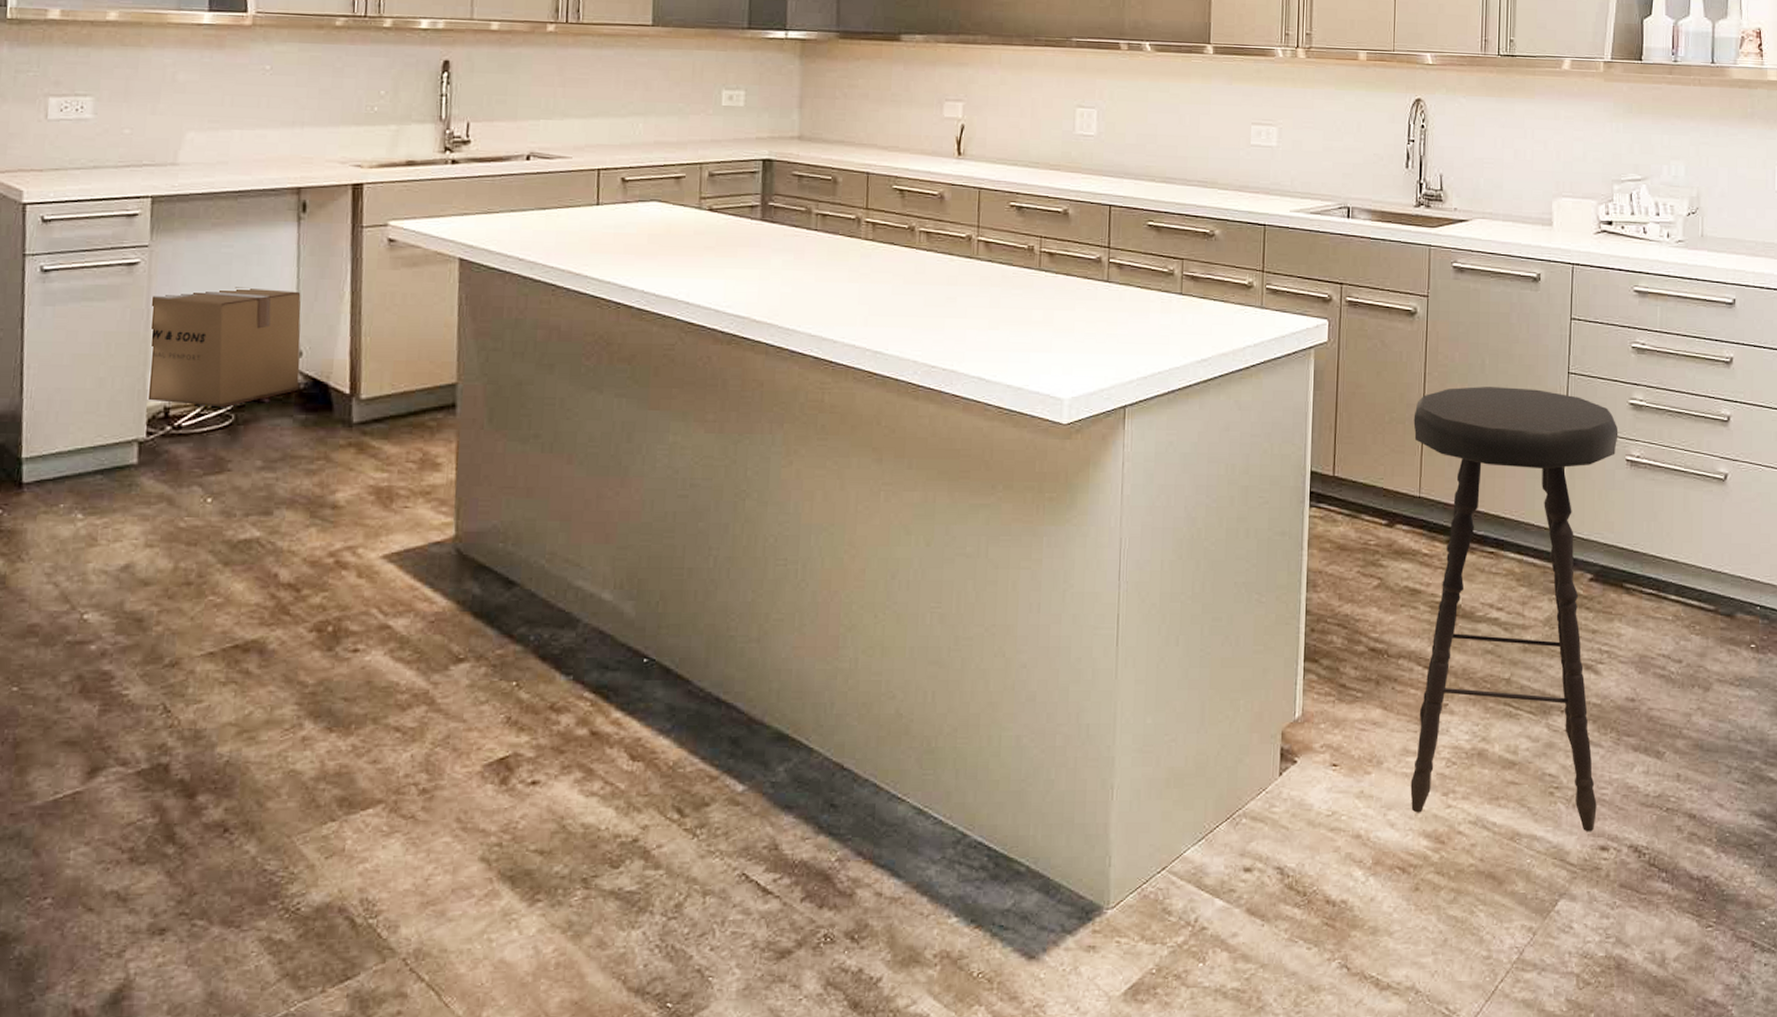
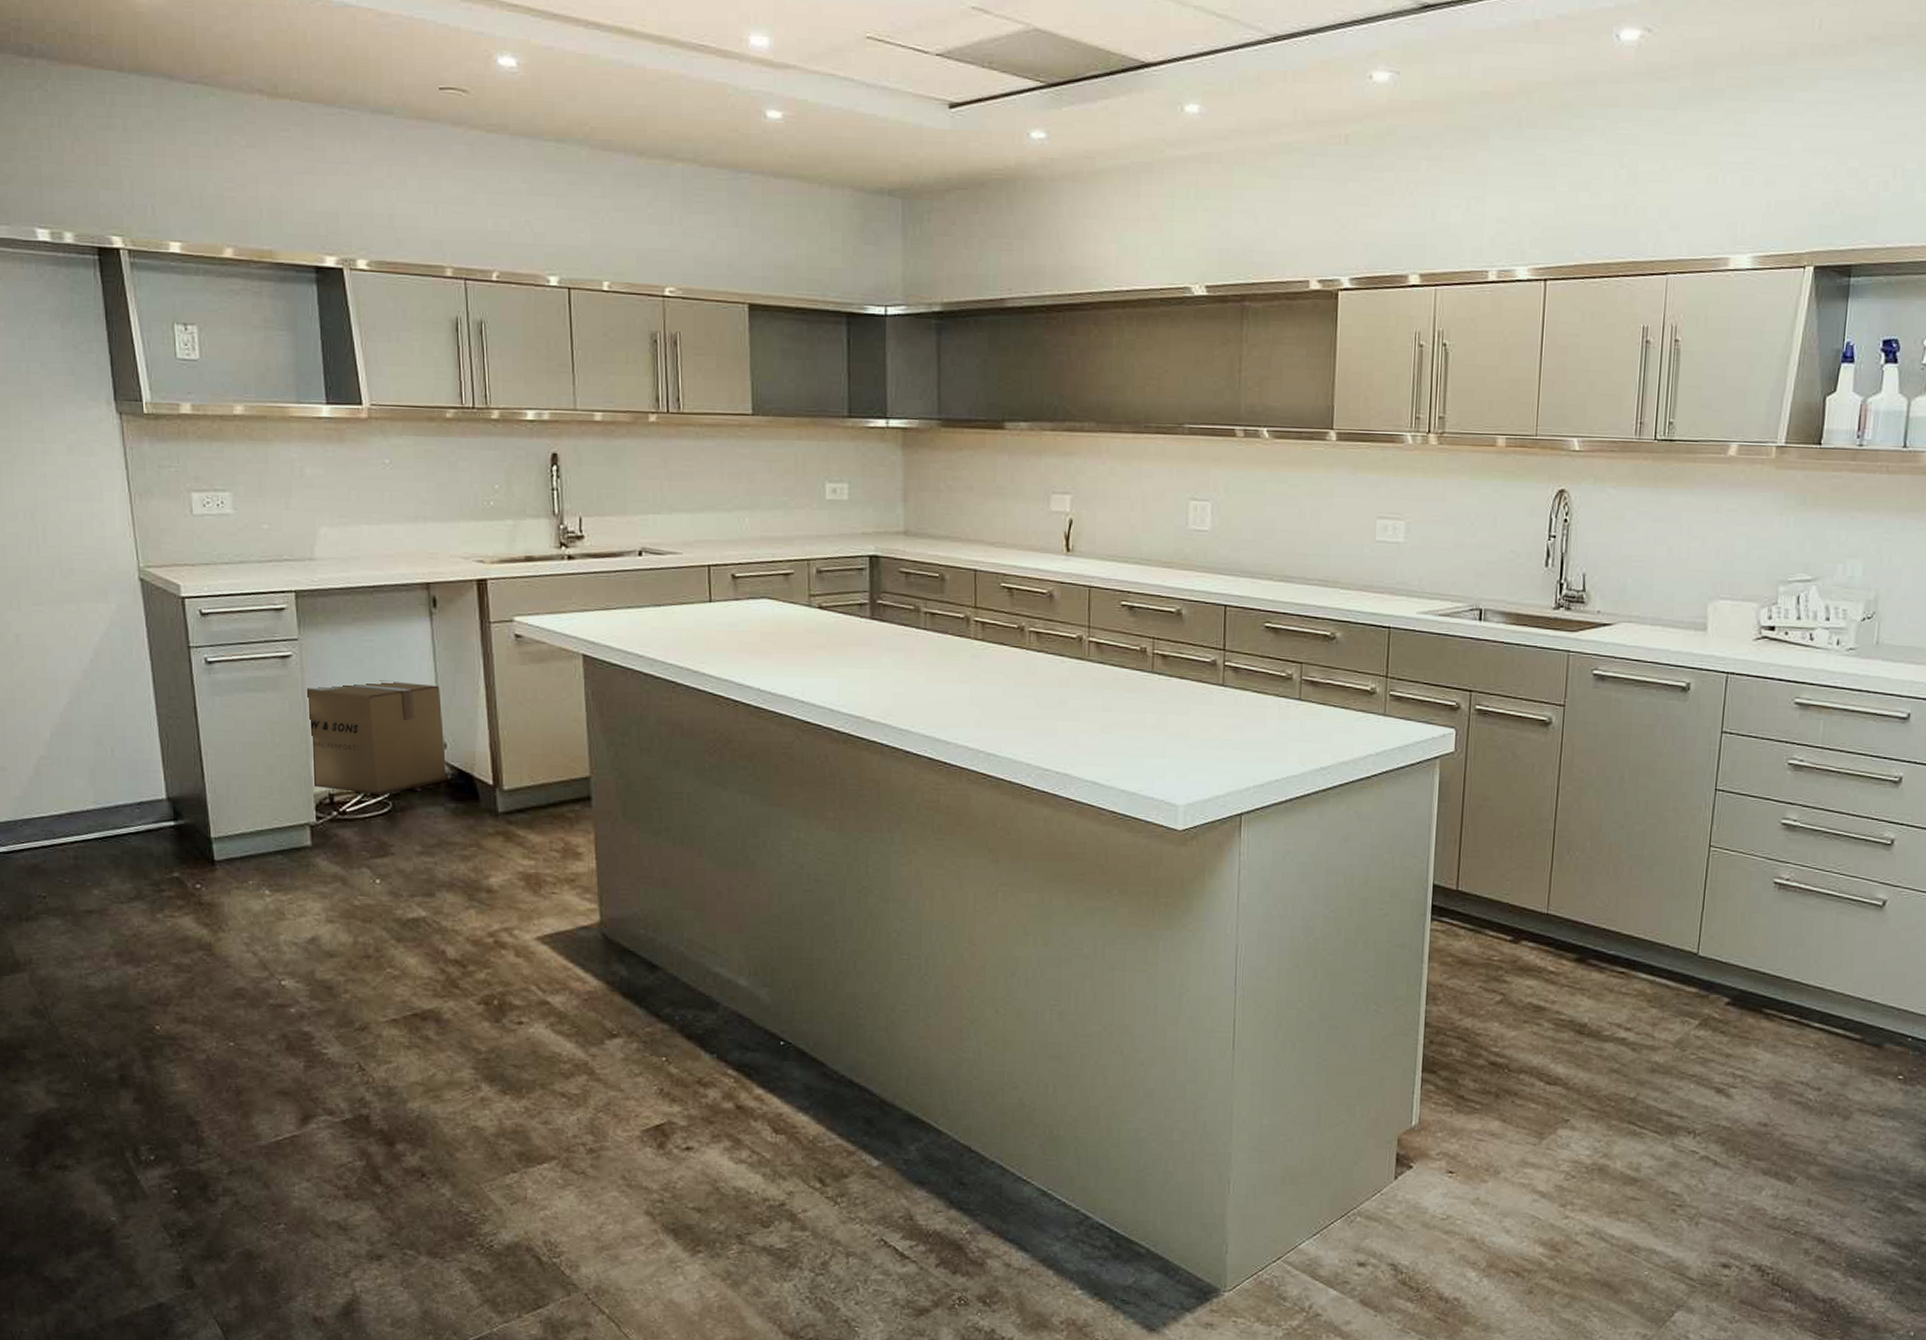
music stool: present [1410,387,1619,832] -> none [1527,802,1768,1250]

